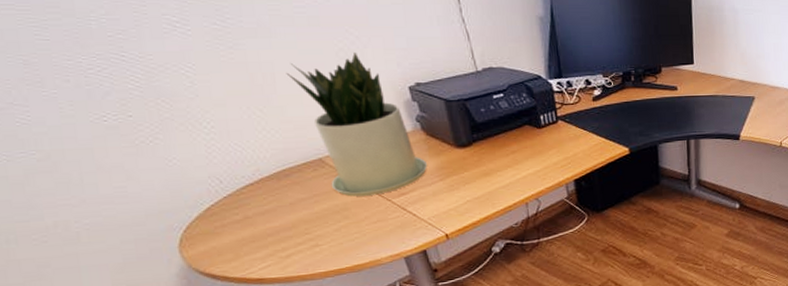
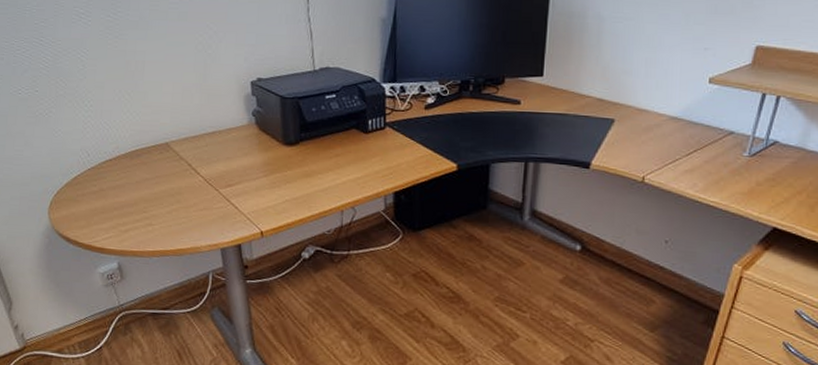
planter: present [286,53,428,197] -> none [153,46,256,183]

